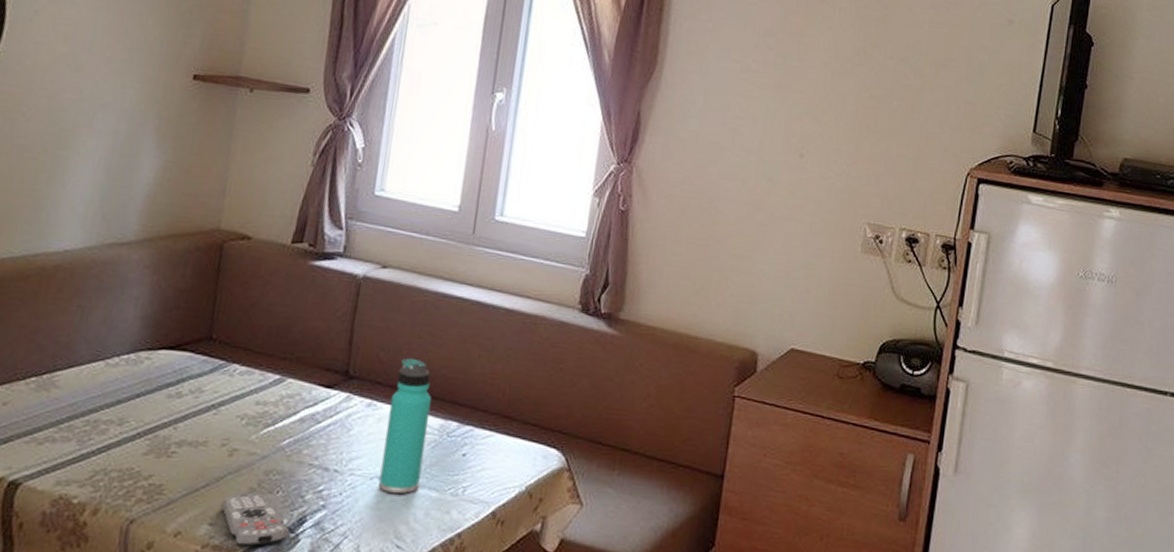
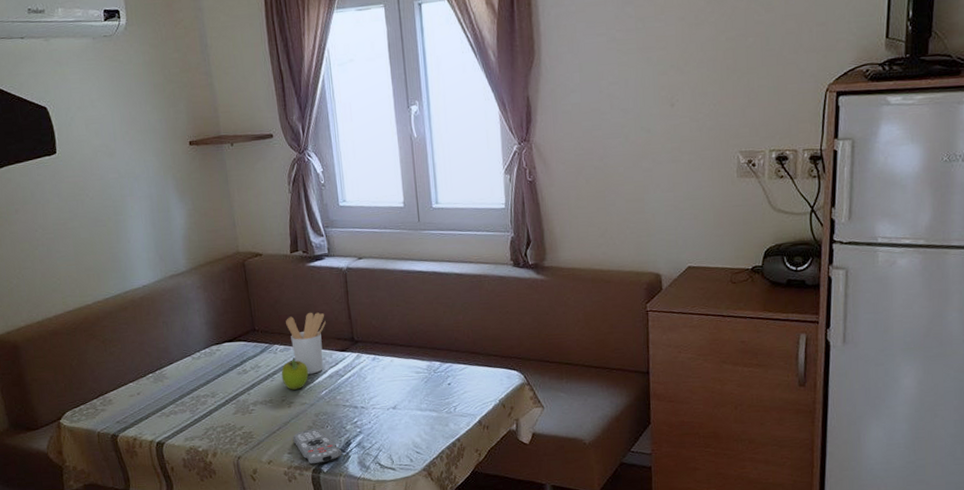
fruit: none [230,385,273,433] -> present [281,357,309,390]
utensil holder: none [257,326,317,414] -> present [286,312,326,374]
thermos bottle: present [379,357,432,495] -> none [388,321,423,418]

